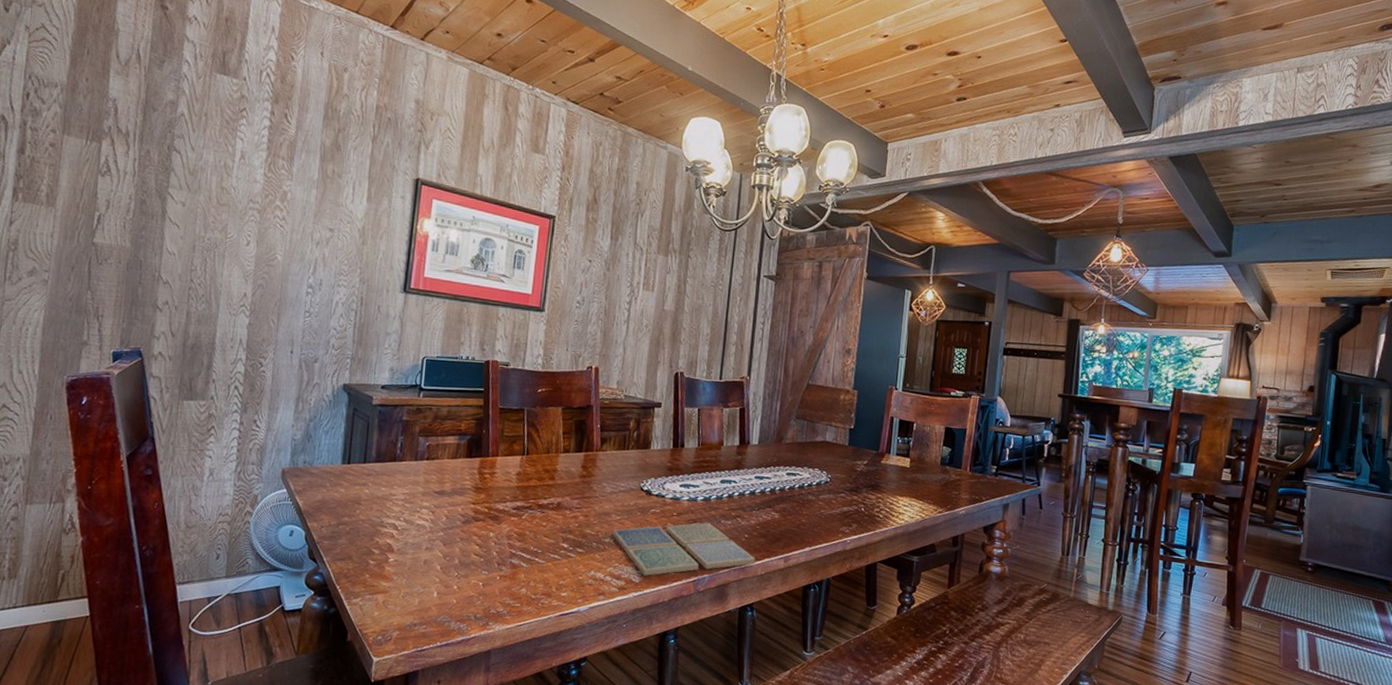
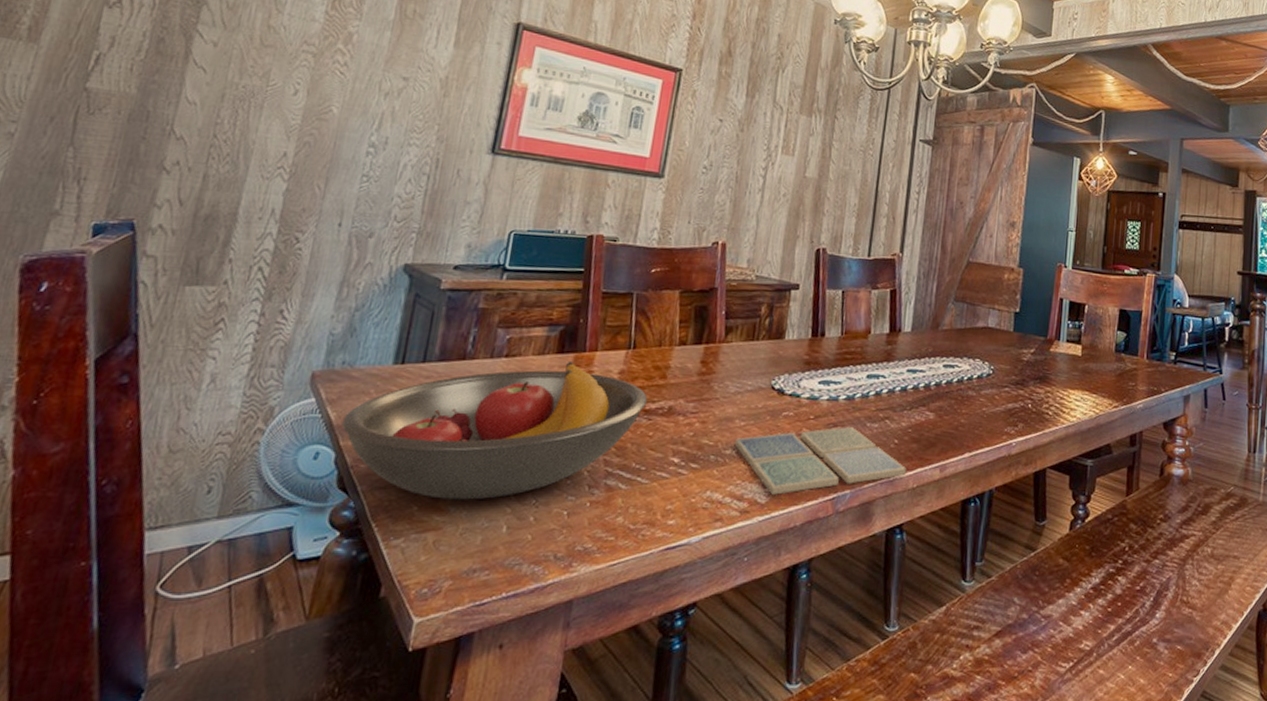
fruit bowl: none [308,463,541,571] -> present [341,360,648,500]

